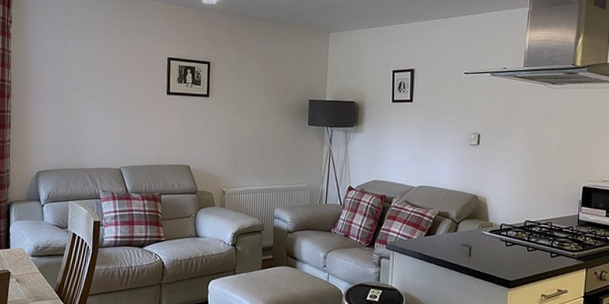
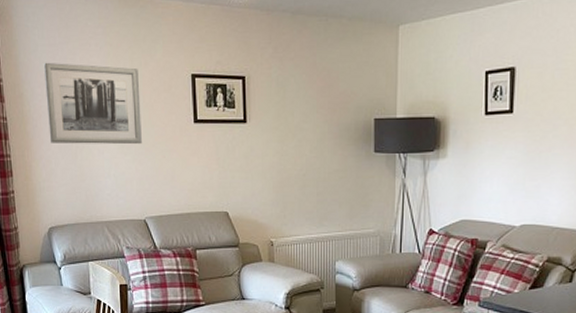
wall art: none [46,40,125,109] -> present [43,62,142,145]

